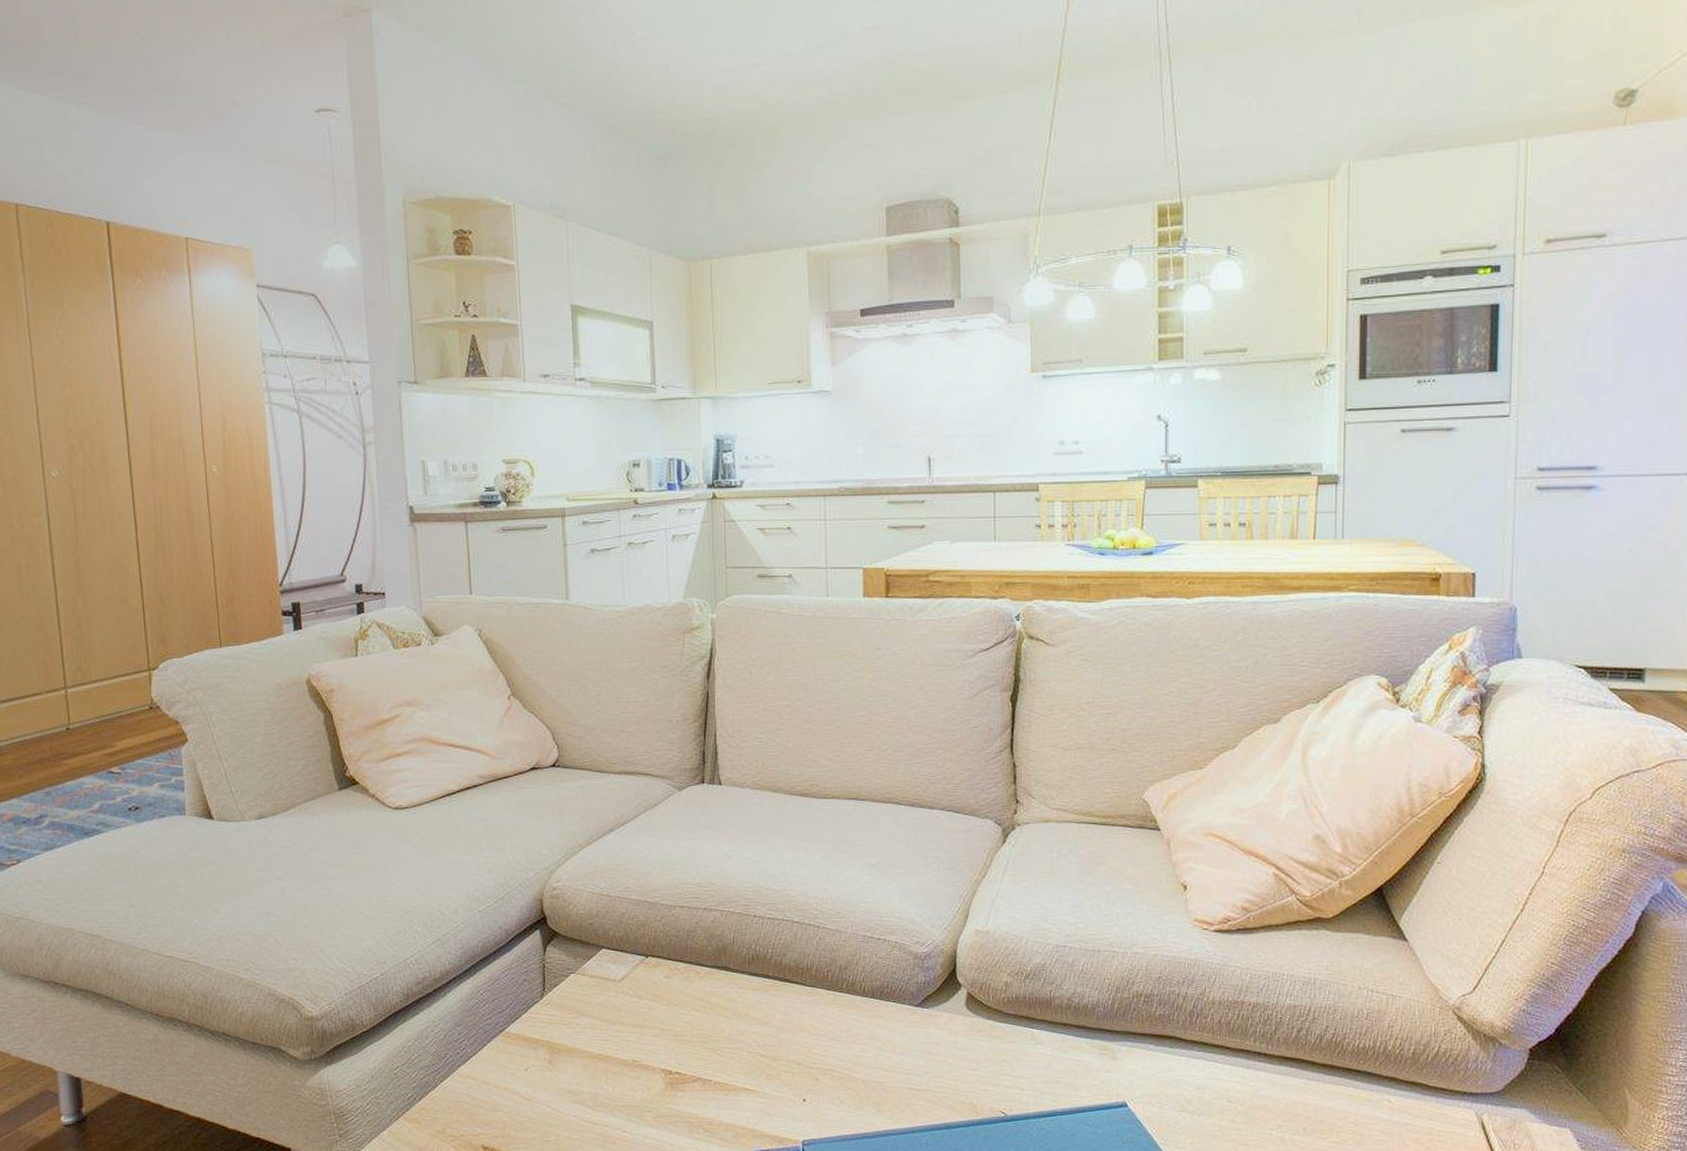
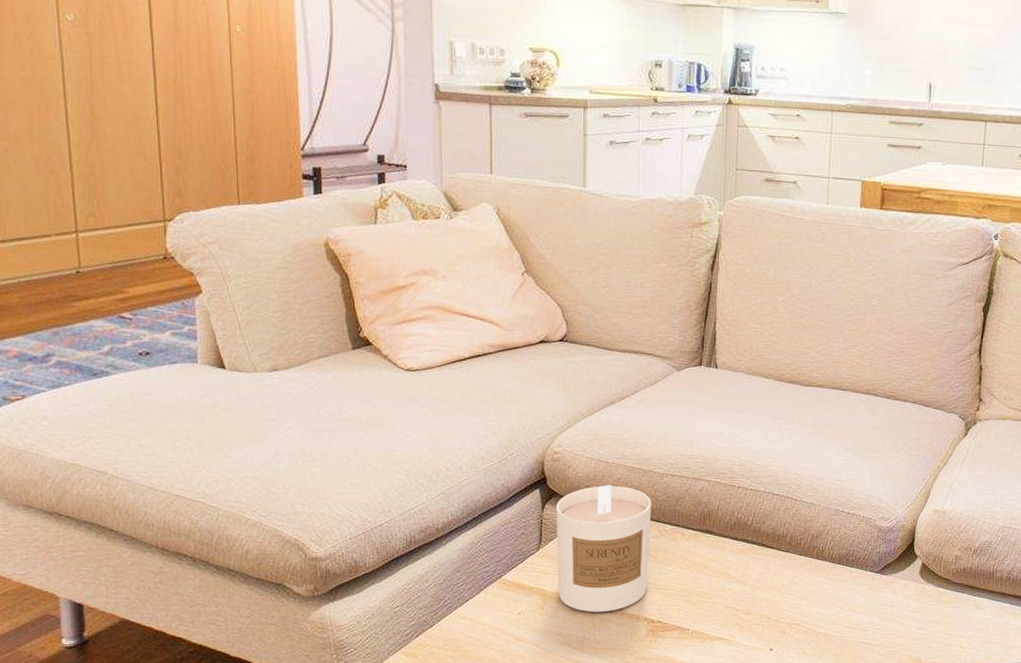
candle: none [558,921,662,1065] -> present [556,485,651,612]

